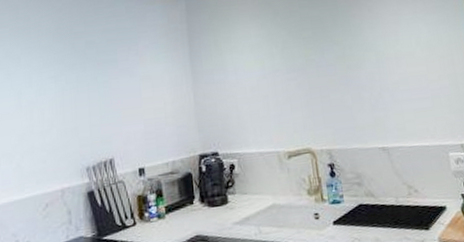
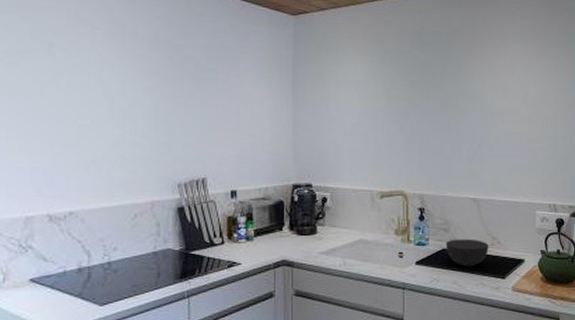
bowl: none [361,190,407,221] -> present [445,239,489,267]

